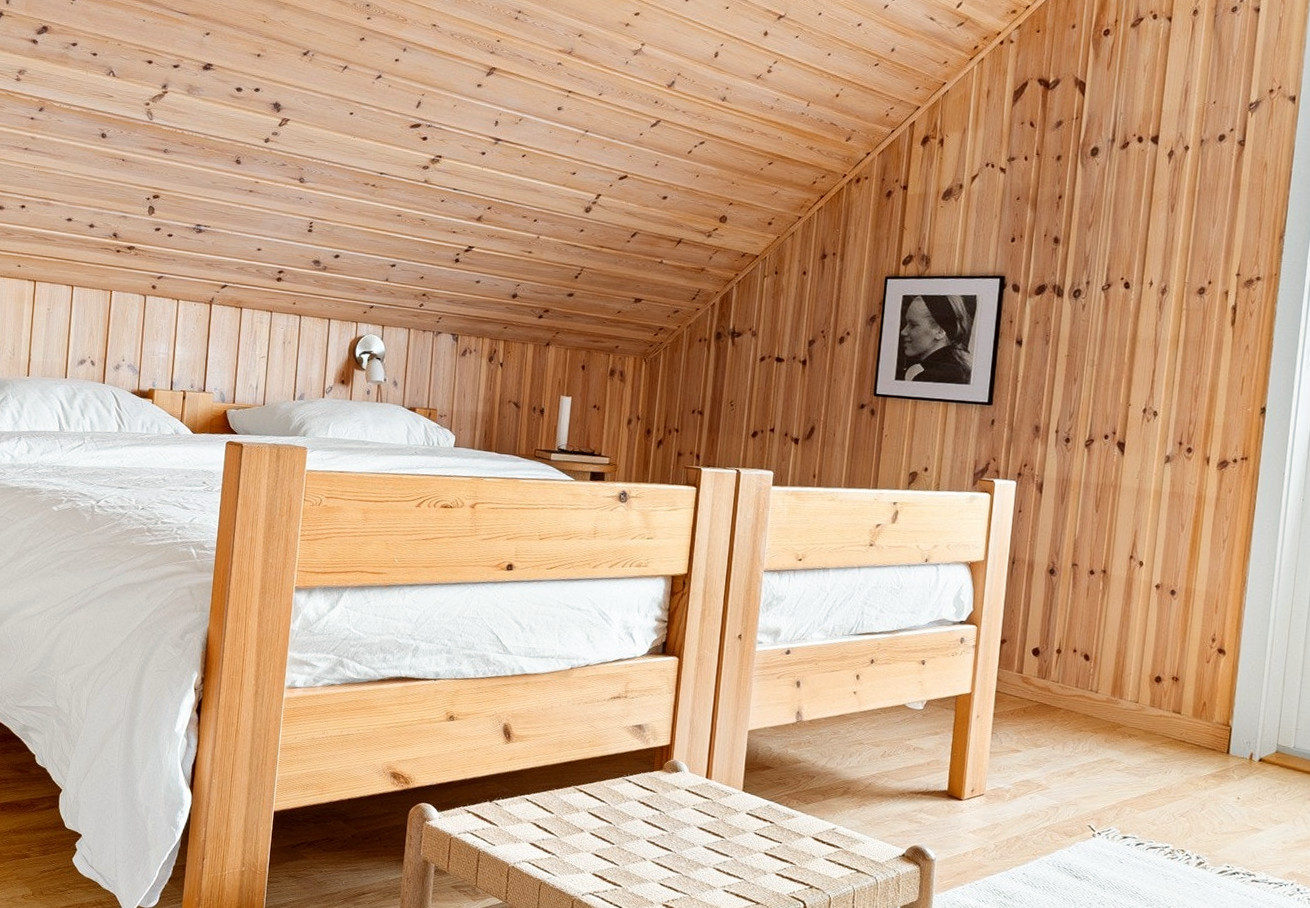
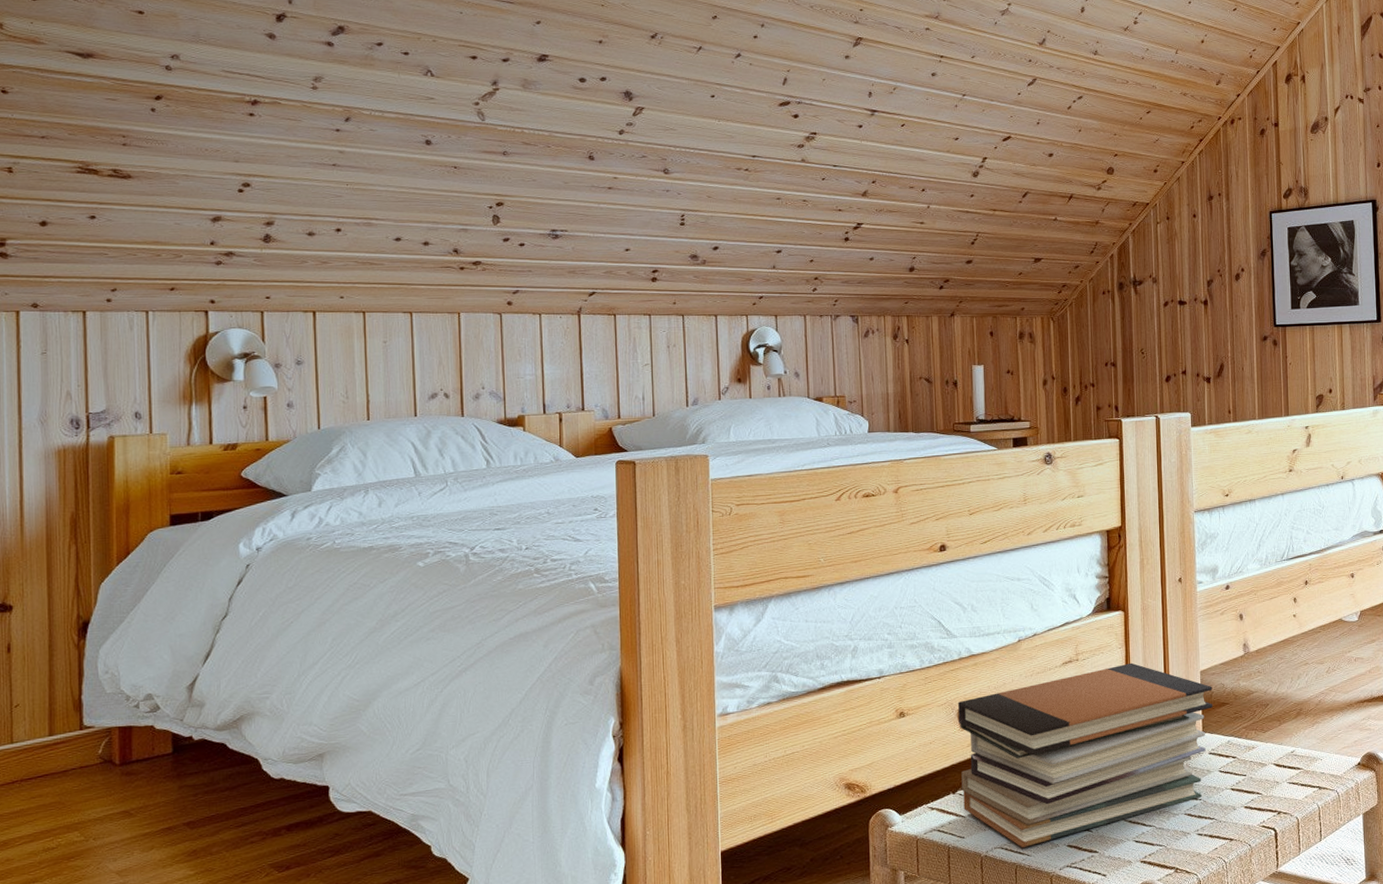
book stack: none [498,709,759,867] -> present [958,662,1213,848]

